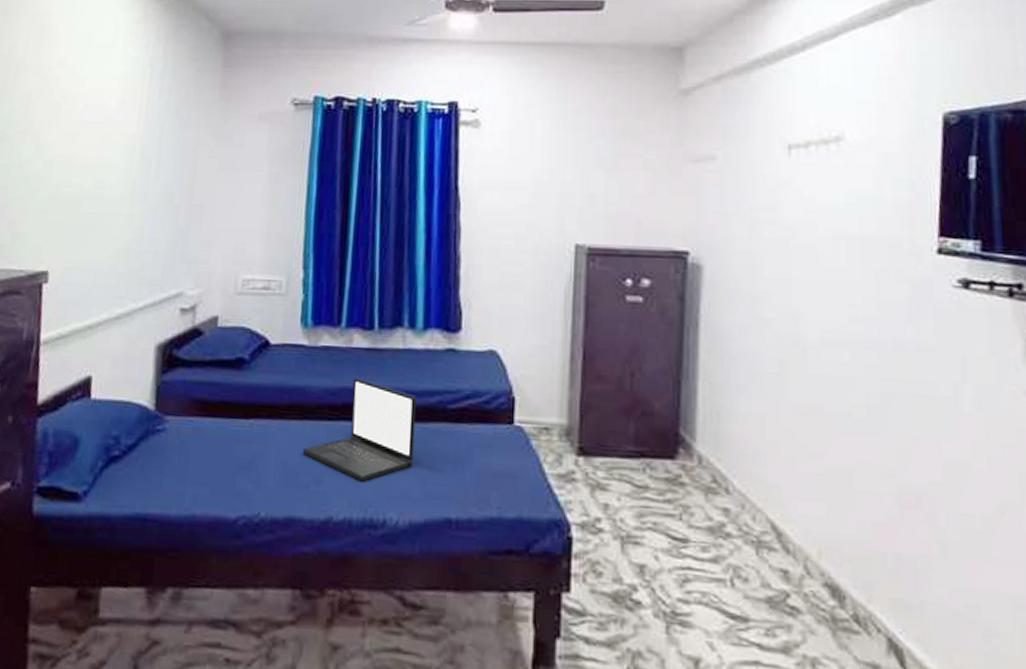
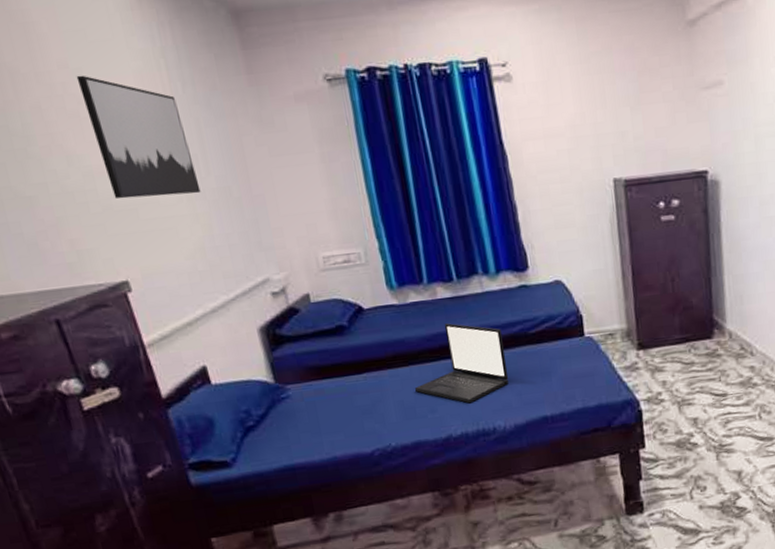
wall art: none [64,73,150,195] -> present [76,75,201,199]

